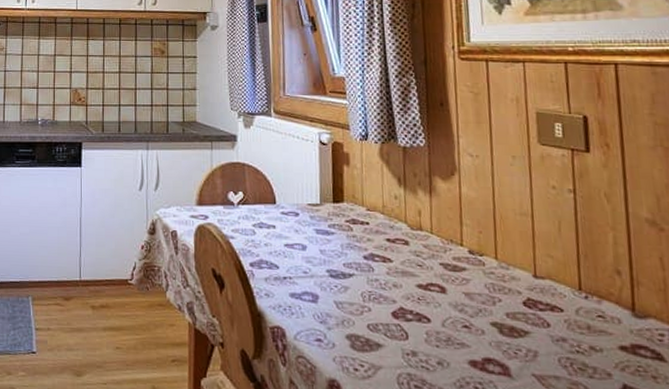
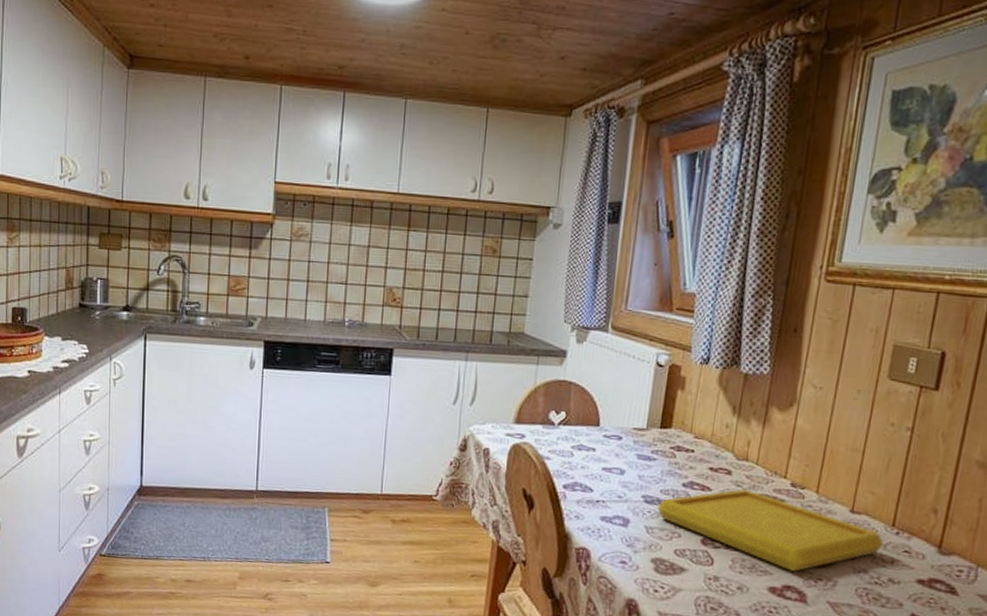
serving tray: none [343,258,576,343] -> present [657,489,884,572]

